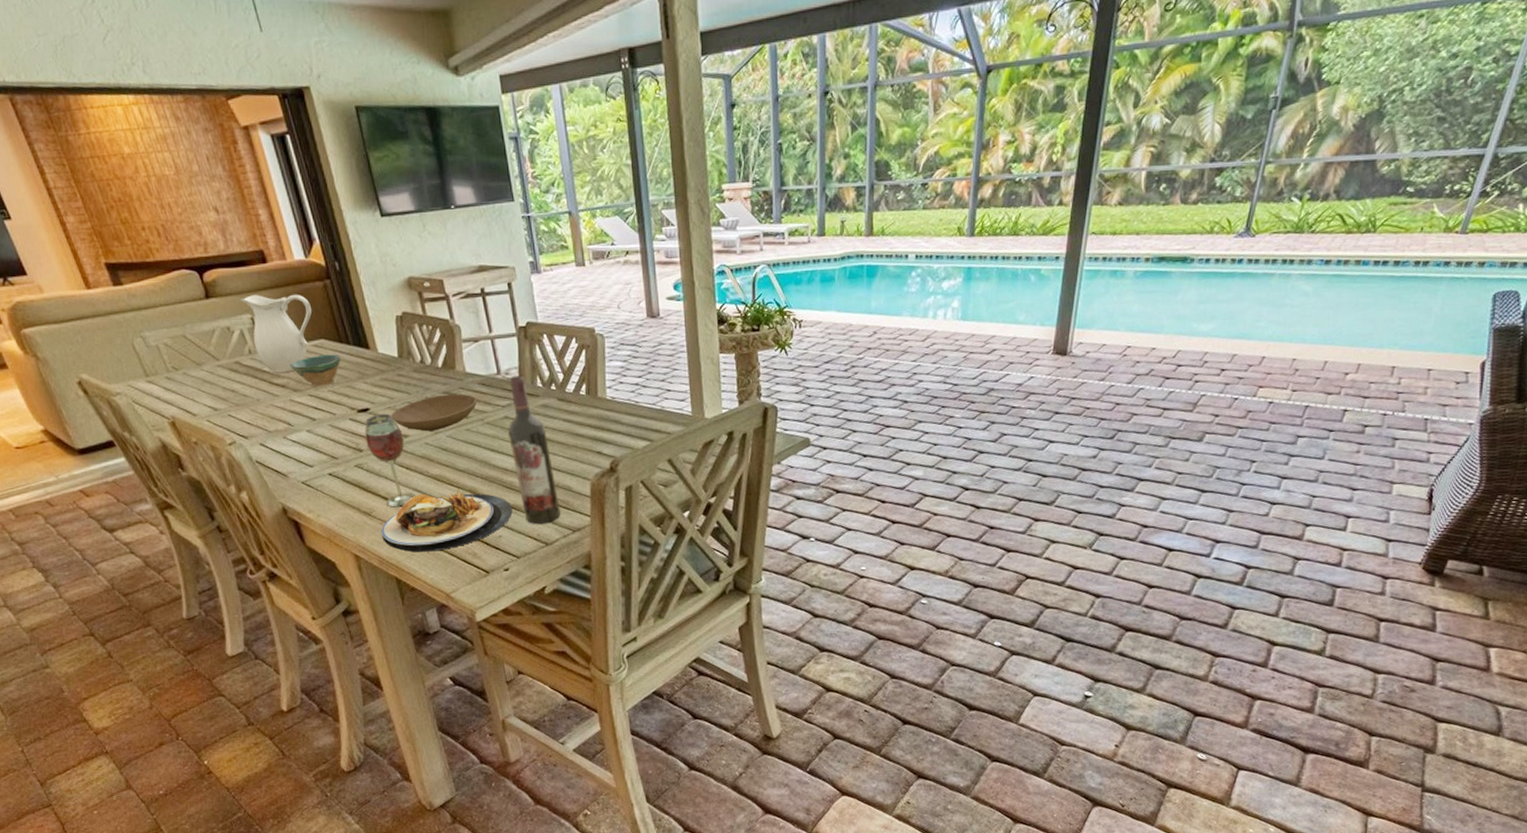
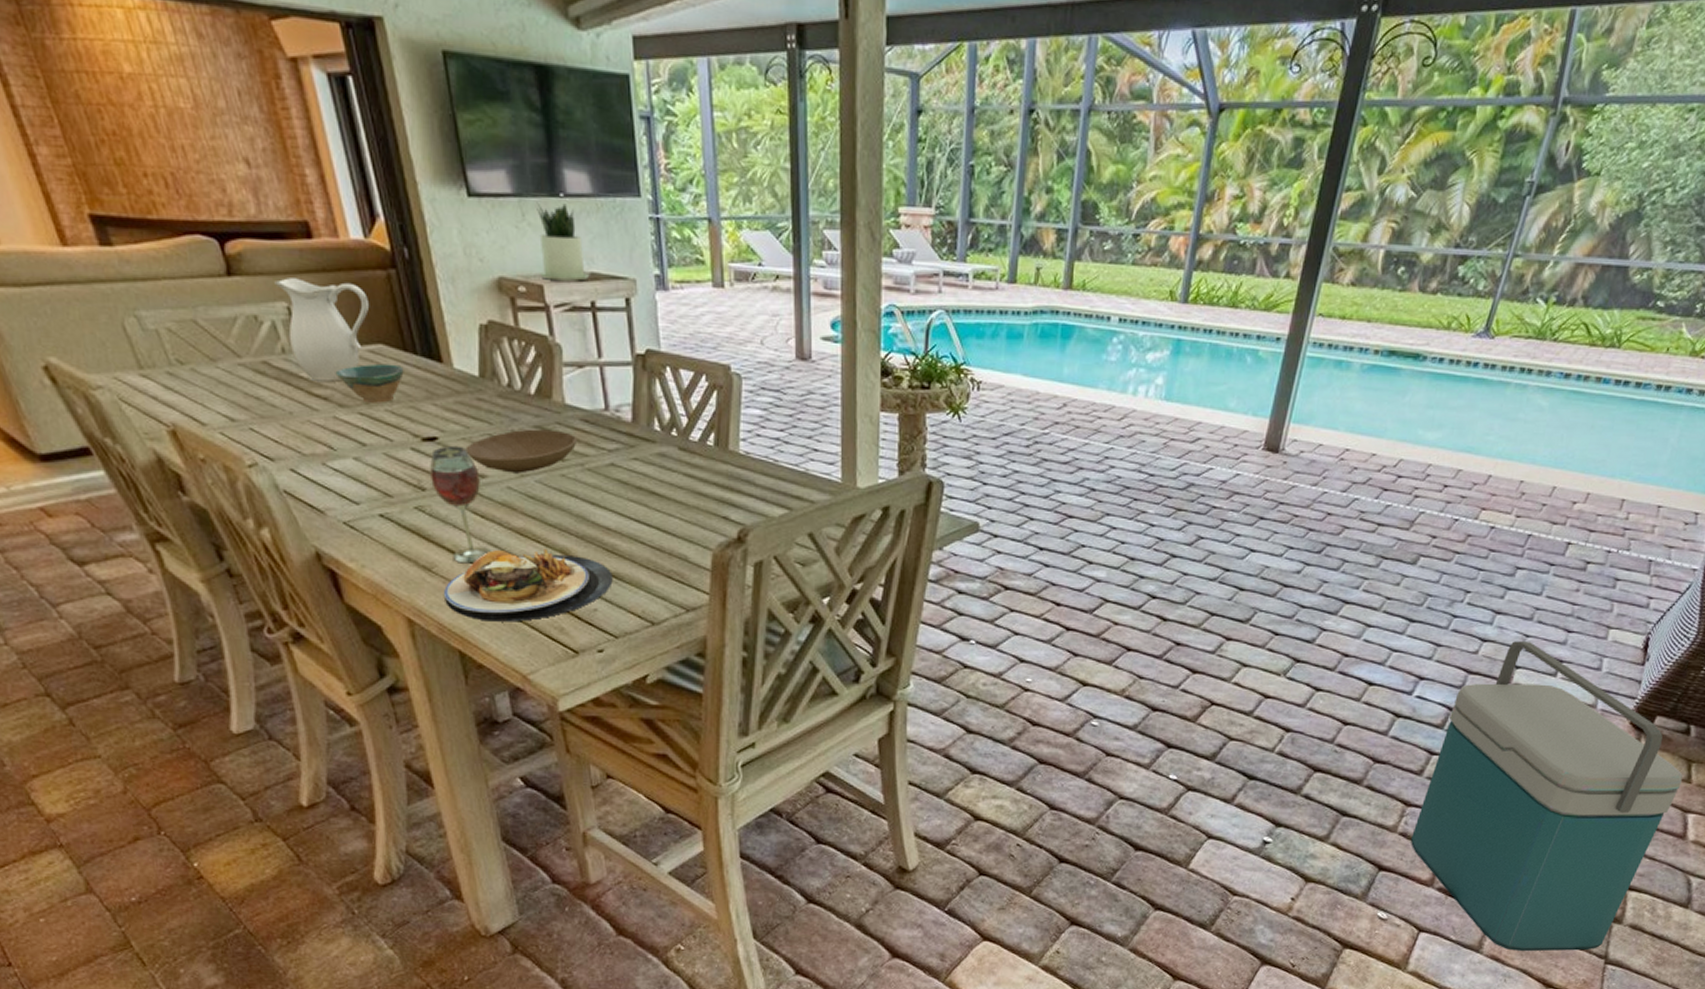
planter: none [434,213,479,275] -> present [536,202,590,282]
wine bottle: present [508,376,561,524] -> none [614,414,672,598]
cooler: none [1221,501,1480,783] -> present [1410,641,1683,951]

